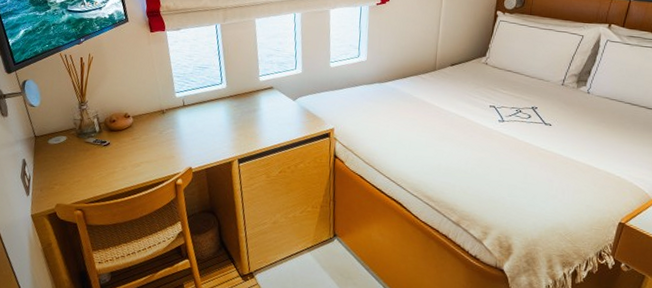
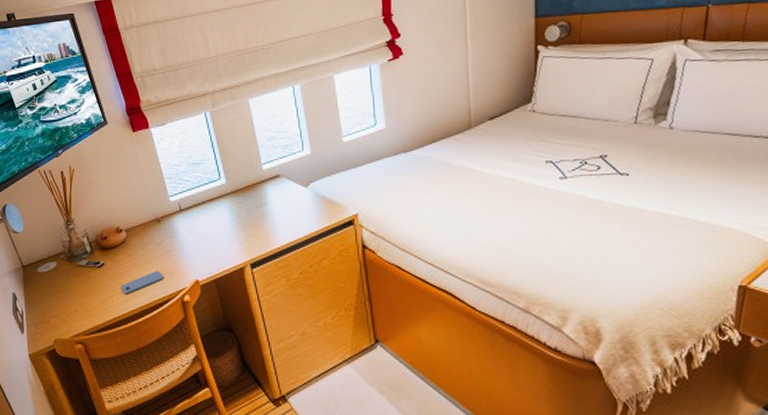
smartphone: none [122,155,161,172] -> present [120,271,163,295]

